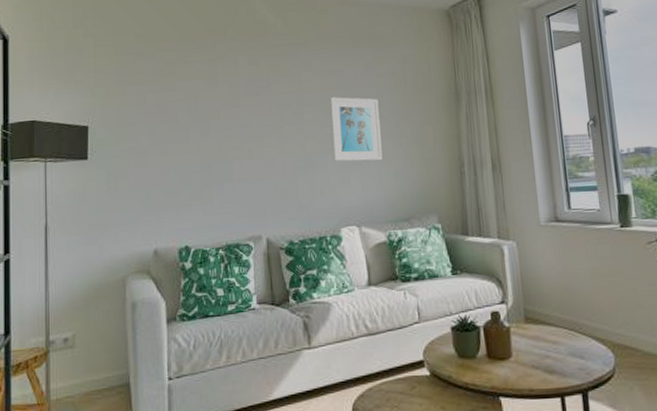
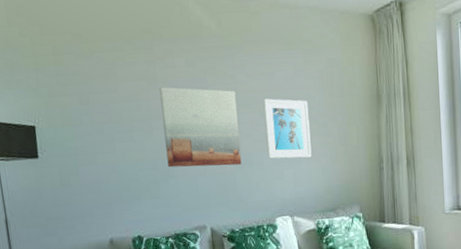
wall art: none [220,85,304,171] -> present [159,87,242,168]

